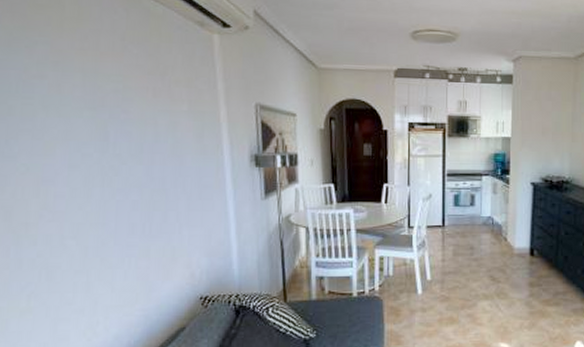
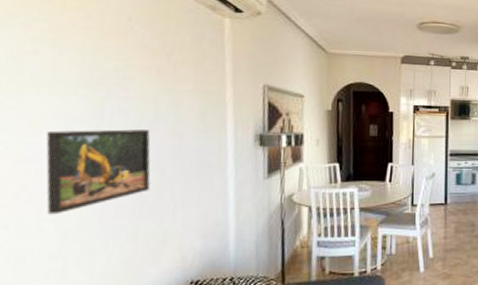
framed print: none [60,151,156,233] -> present [46,129,151,215]

